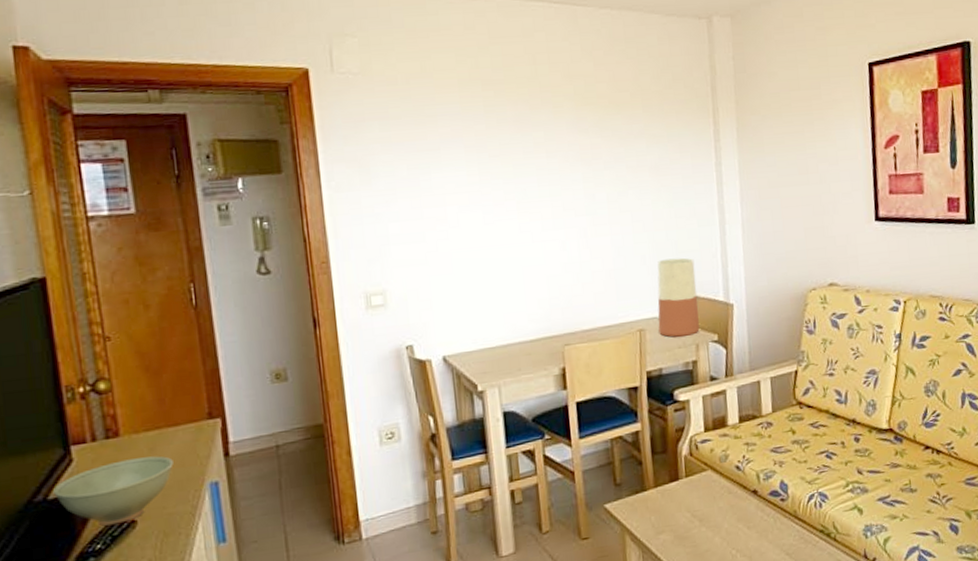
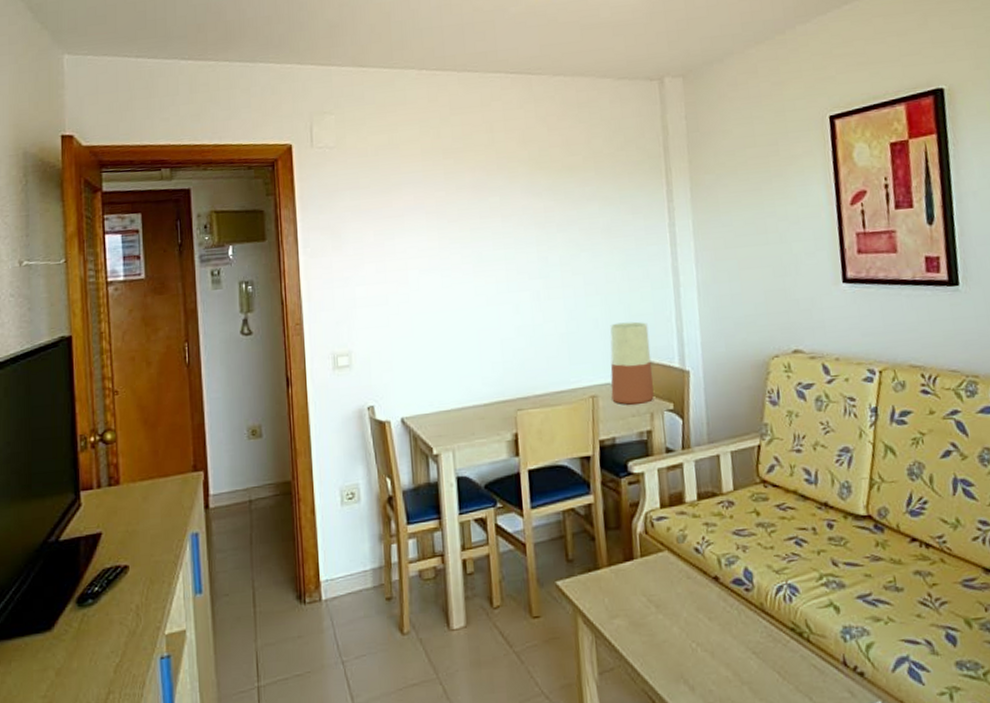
bowl: present [53,456,174,526] -> none [64,505,162,570]

